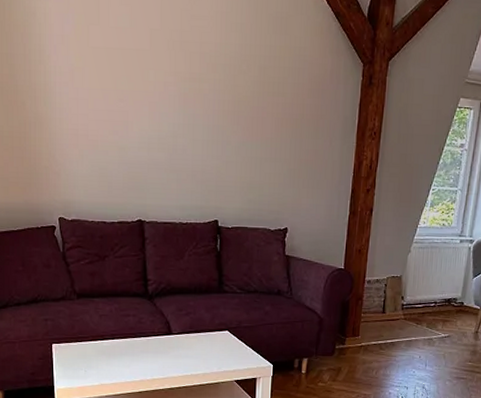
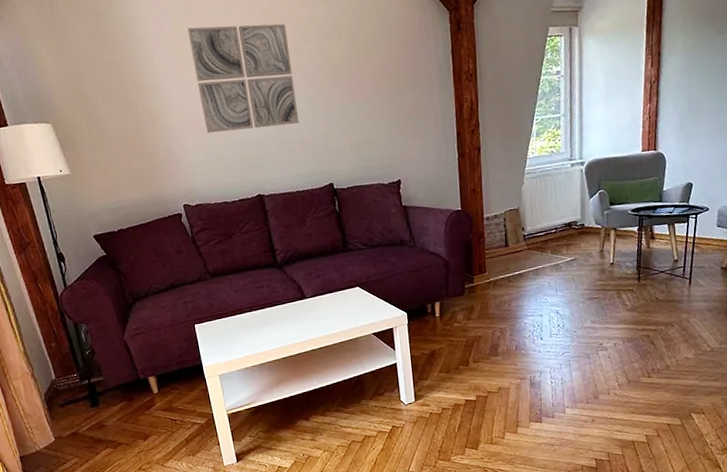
wall art: none [90,33,194,153] -> present [187,23,299,134]

